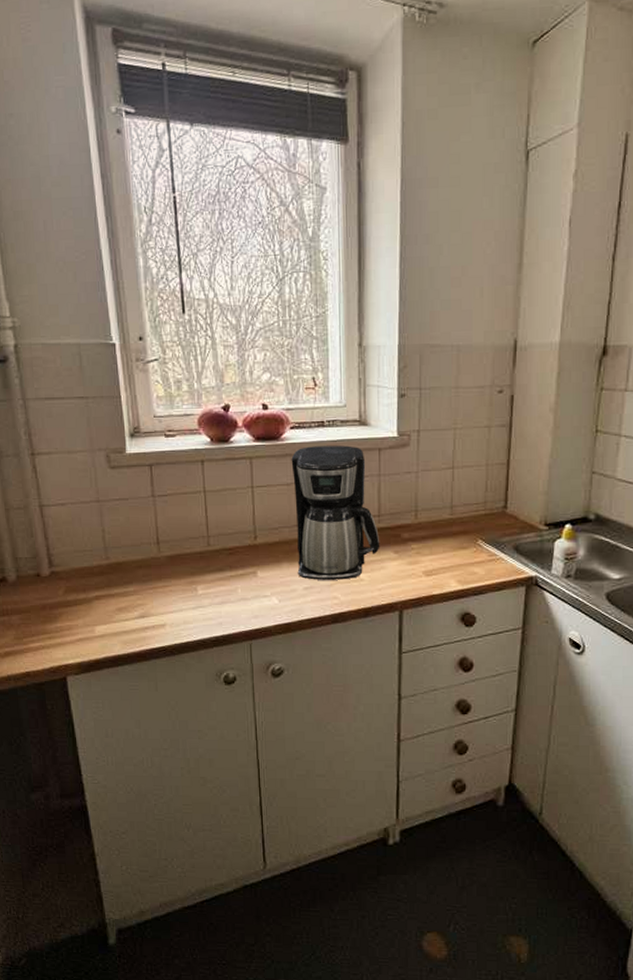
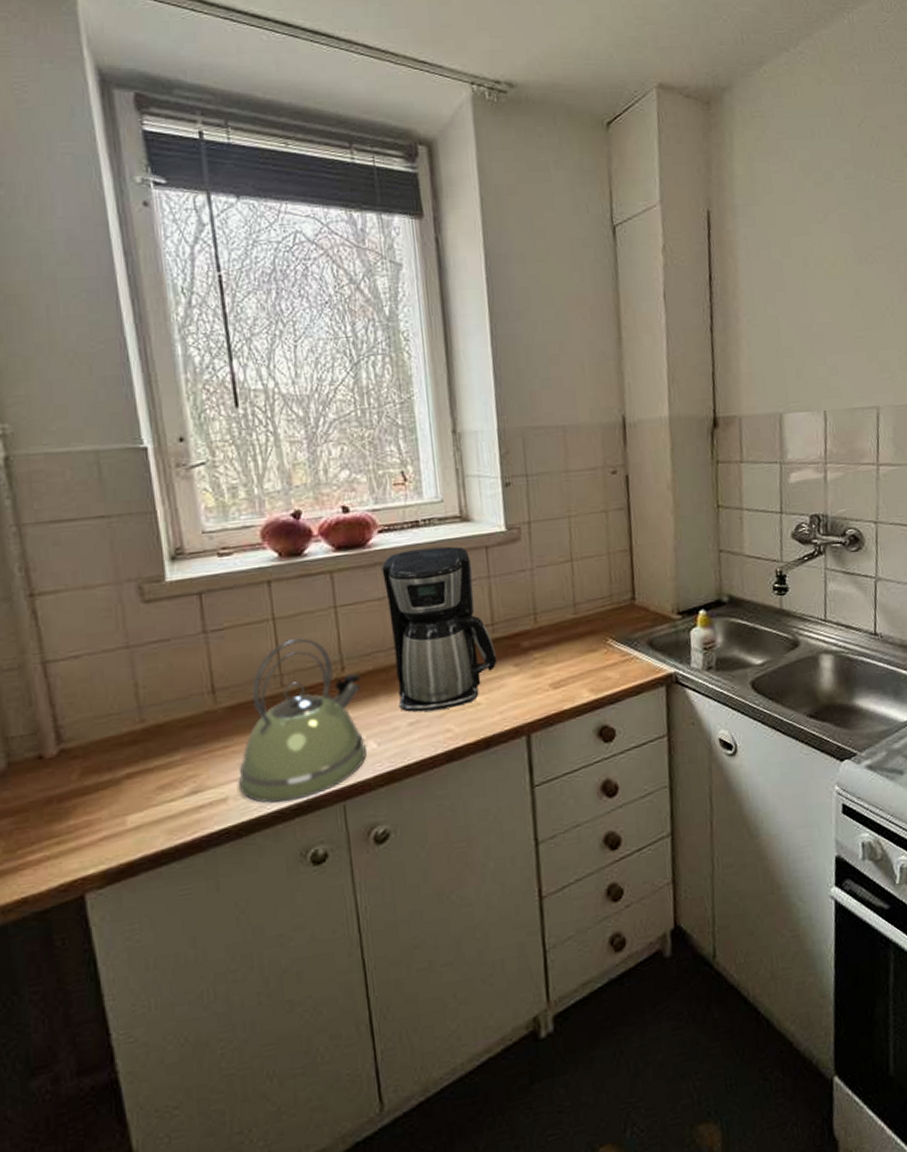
kettle: none [173,509,270,634] -> present [238,638,367,803]

